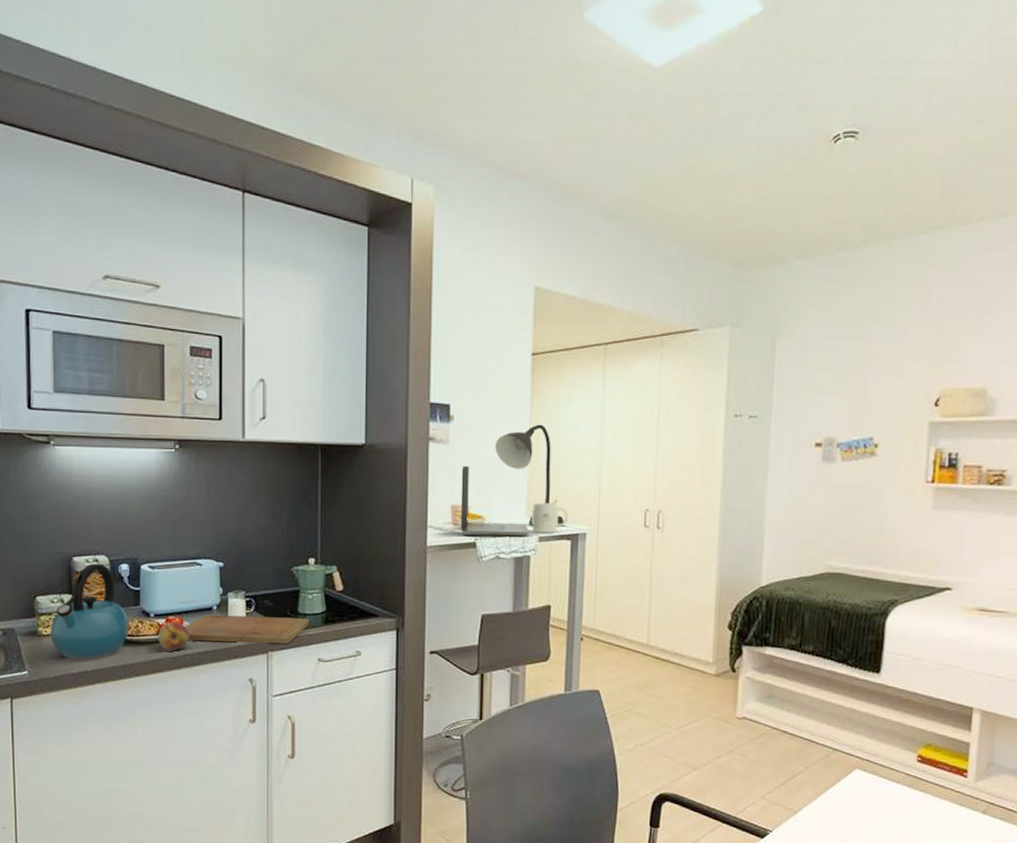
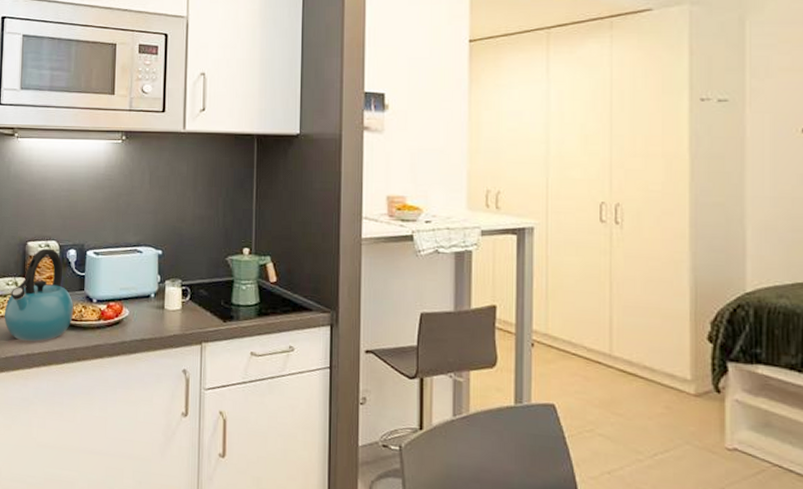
fruit: present [159,622,189,651] -> none [100,308,128,338]
cutting board: present [184,615,309,645] -> none [123,302,243,336]
laptop computer: present [460,465,529,538] -> none [396,155,470,230]
desk lamp: present [495,424,564,526] -> none [433,112,508,219]
mug: present [532,503,568,533] -> none [473,194,513,227]

